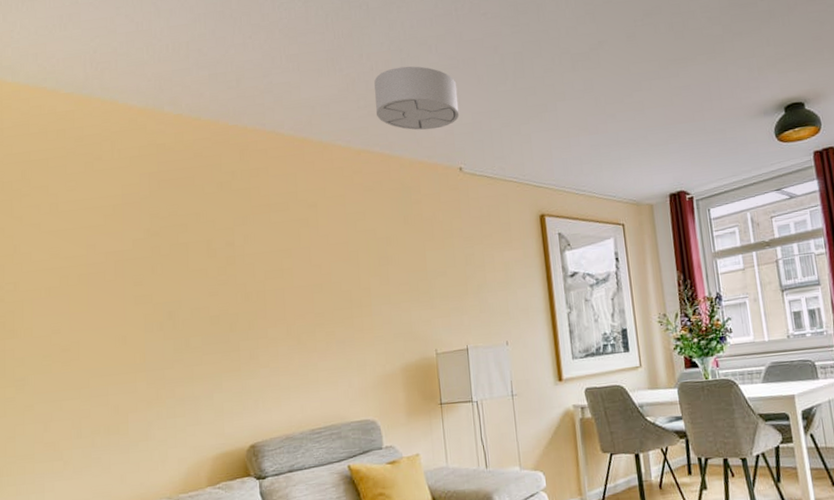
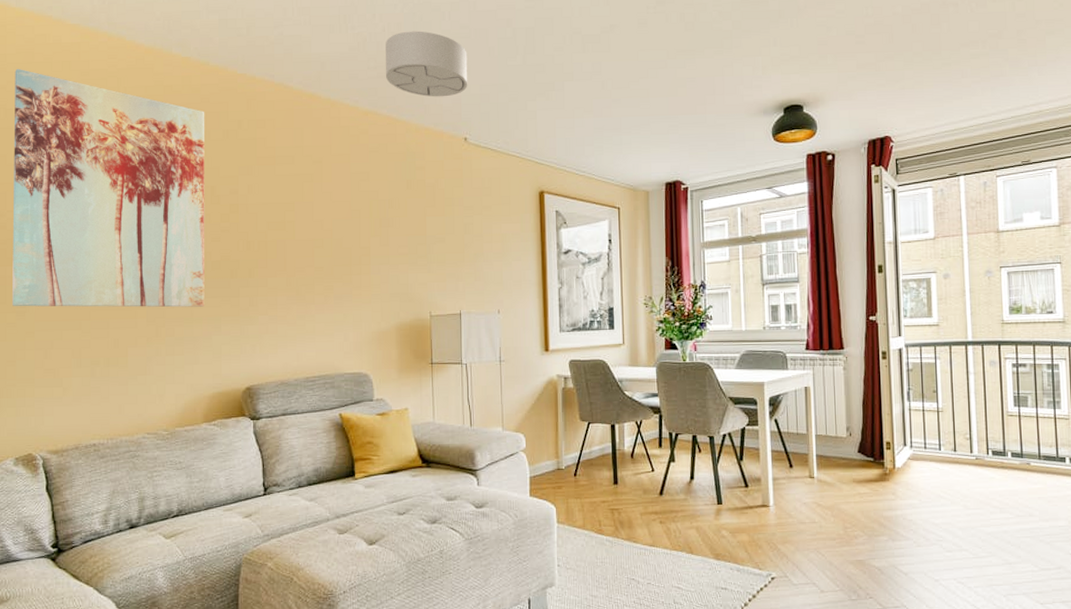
wall art: none [11,141,205,380] -> present [12,68,205,308]

